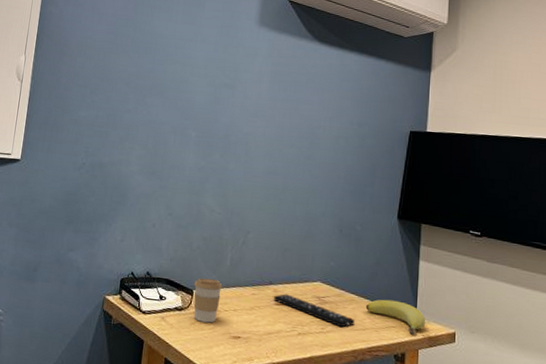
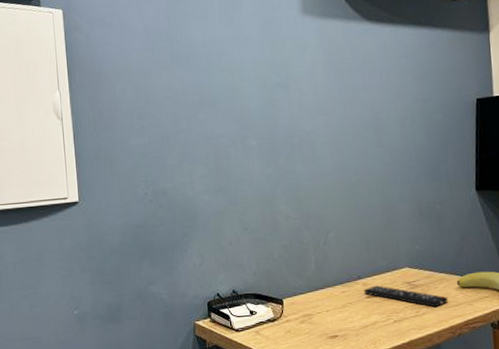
coffee cup: present [193,278,223,323] -> none [282,284,312,329]

